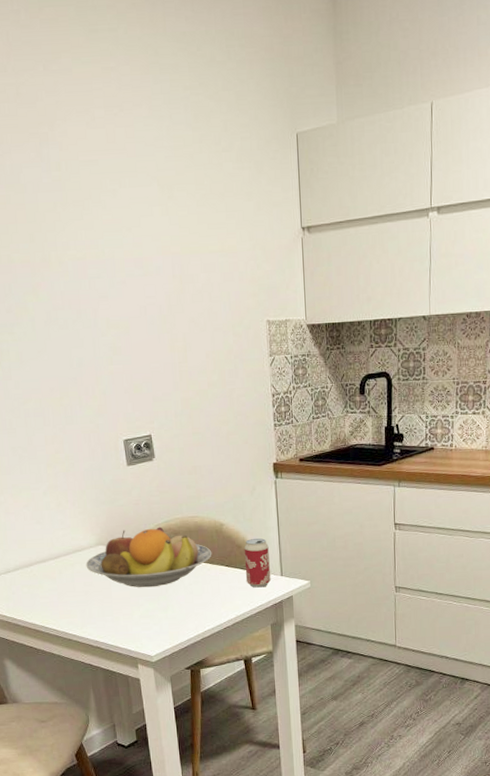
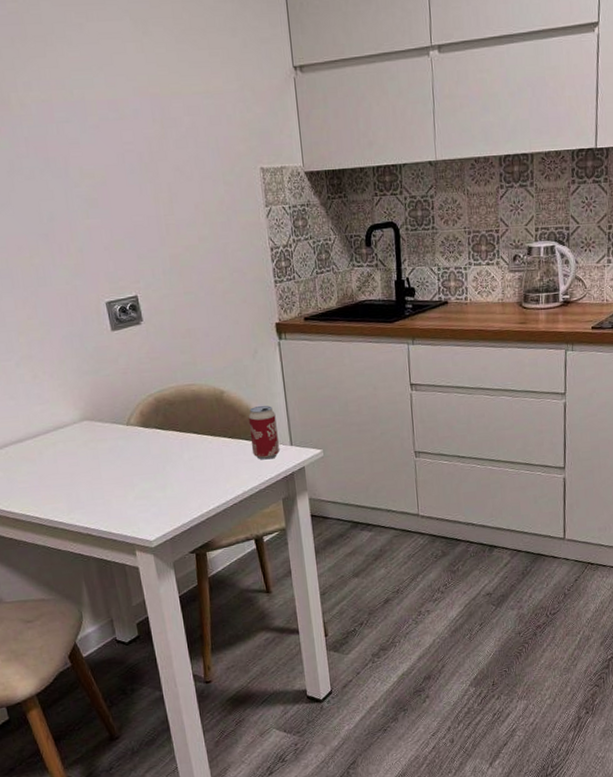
fruit bowl: present [86,526,212,588] -> none [69,397,213,466]

